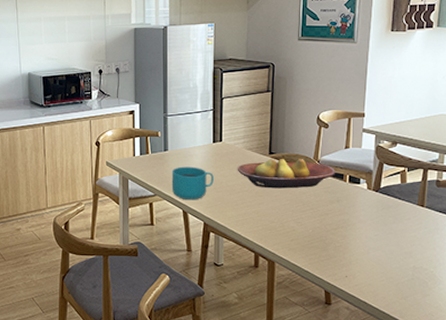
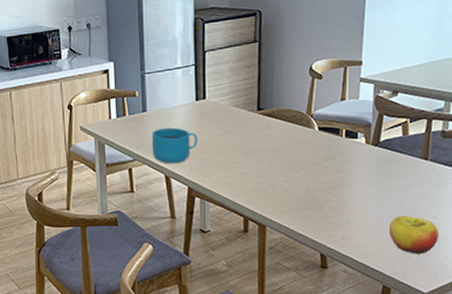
fruit bowl: present [237,158,335,189] -> none [222,113,330,148]
apple: none [388,257,434,295] -> present [388,215,438,254]

